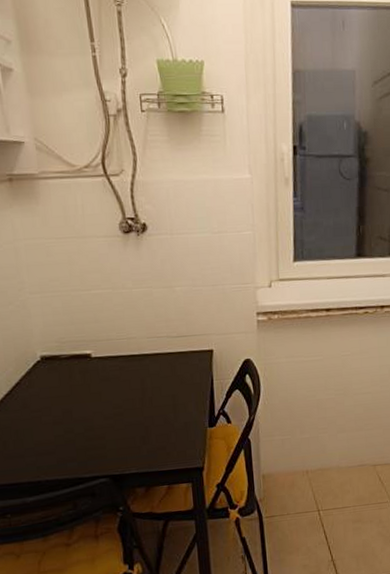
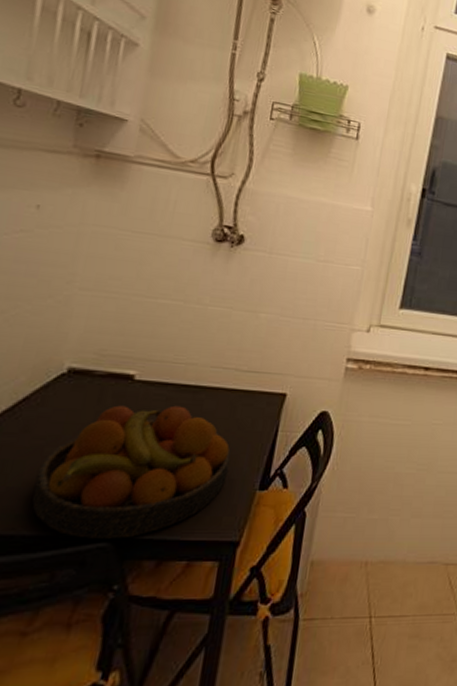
fruit bowl: none [42,372,182,477] -> present [32,405,231,539]

